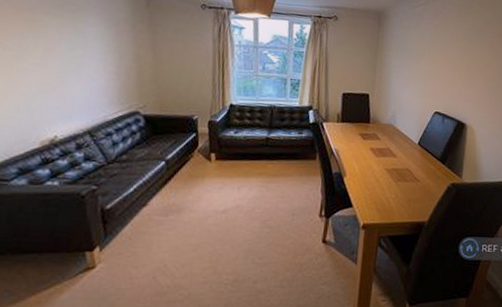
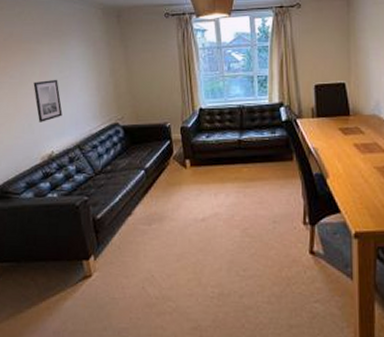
wall art: none [35,57,72,103] -> present [33,79,63,122]

